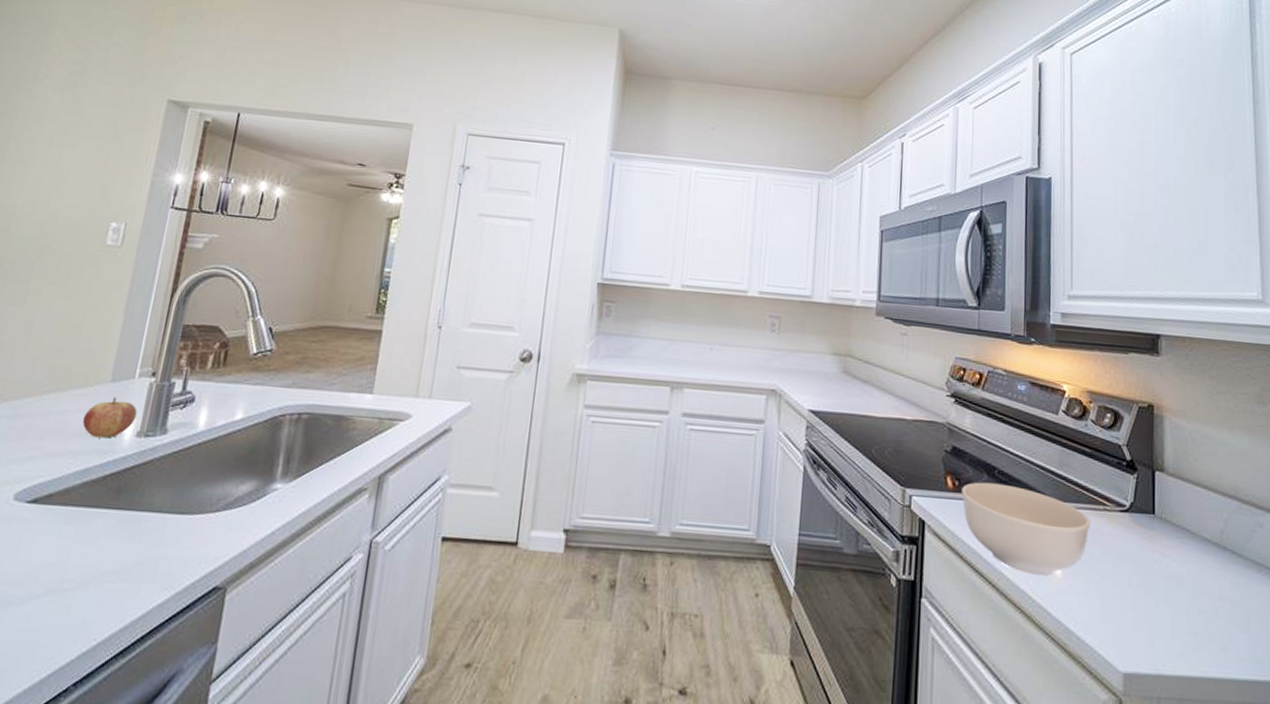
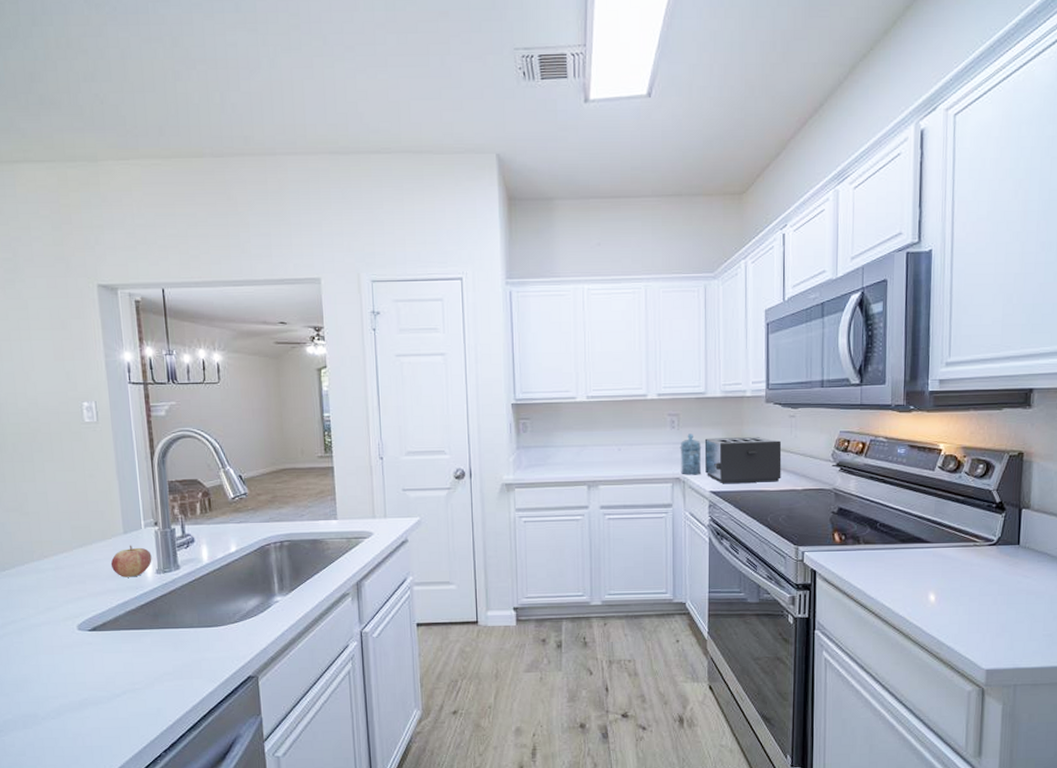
canister: none [778,340,803,389] -> present [680,434,702,475]
toaster: none [805,348,892,408] -> present [704,436,782,483]
bowl: present [962,482,1090,576] -> none [848,534,961,604]

